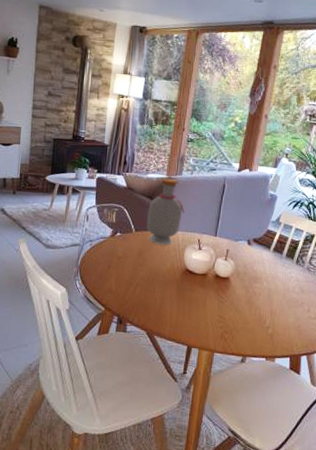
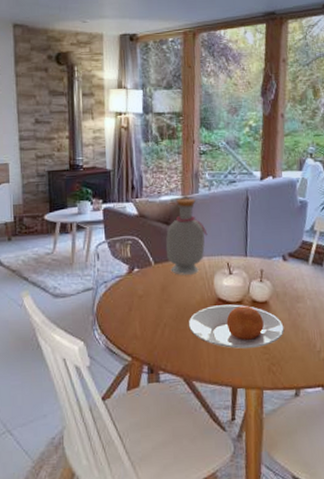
plate: none [157,274,240,316] -> present [188,304,284,349]

